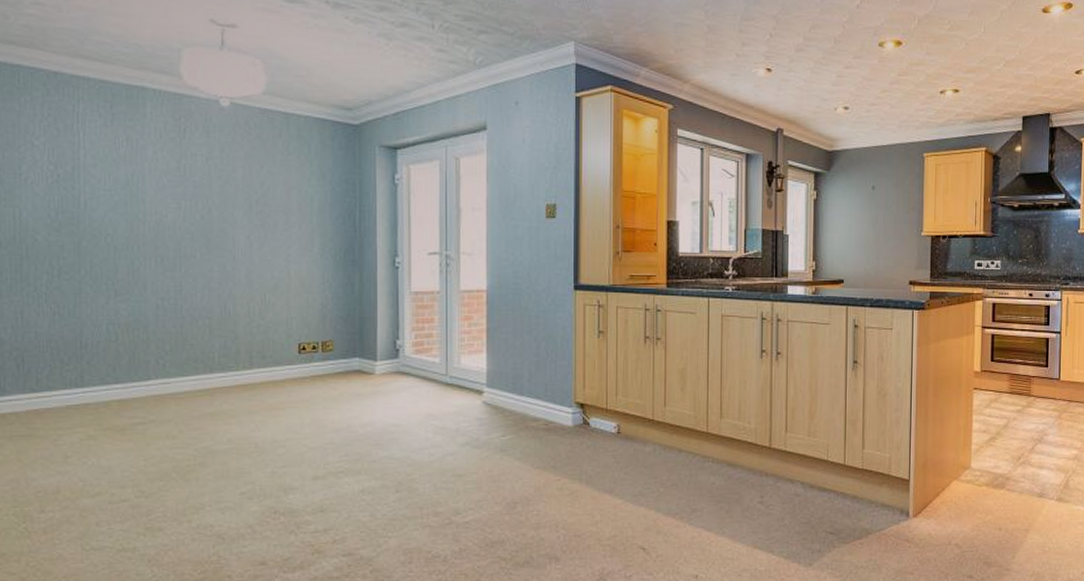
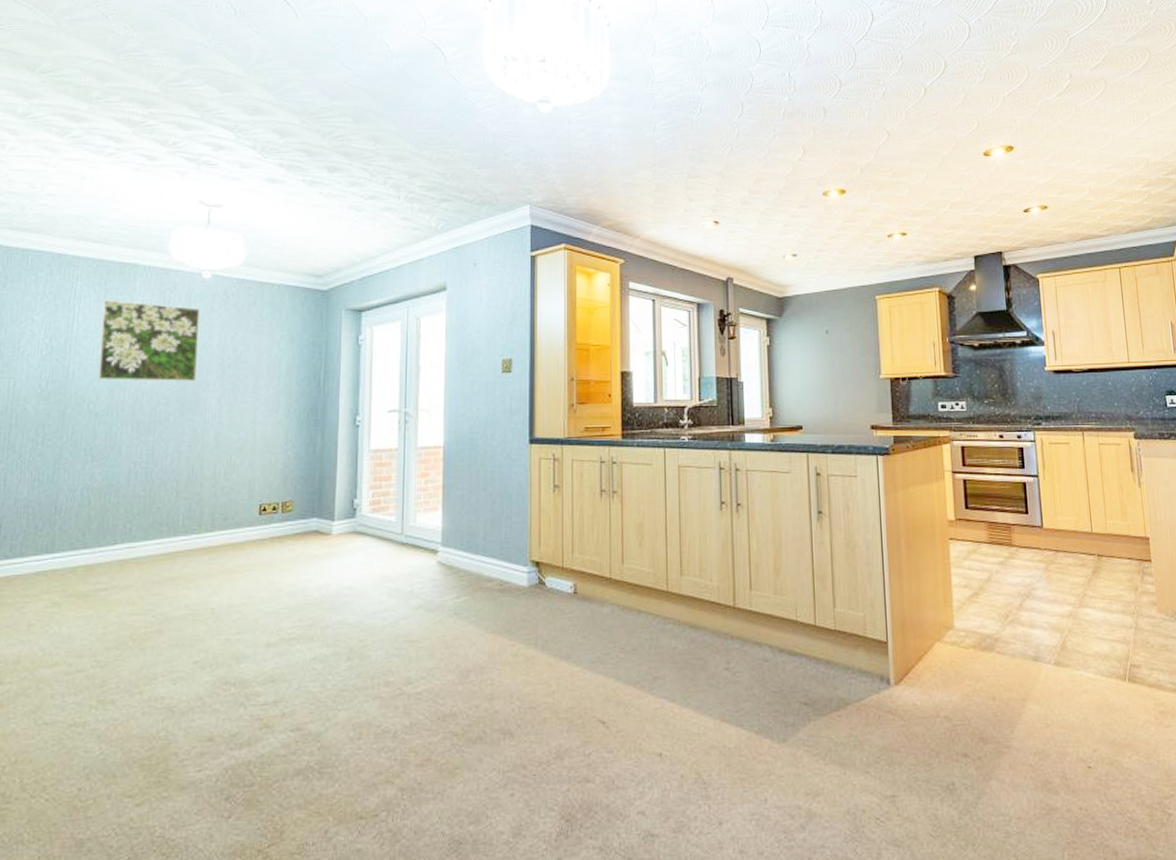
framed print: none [111,125,221,216] -> present [98,300,200,381]

